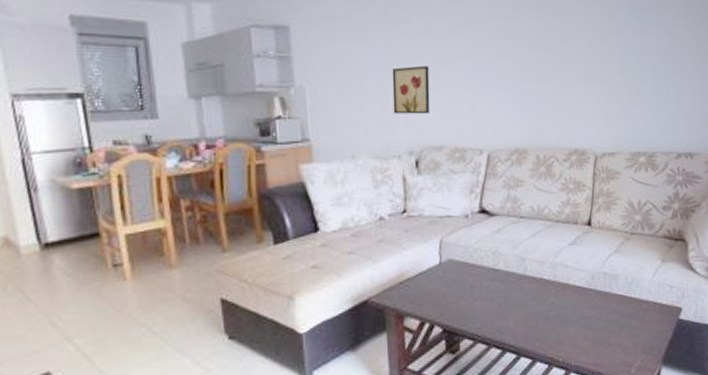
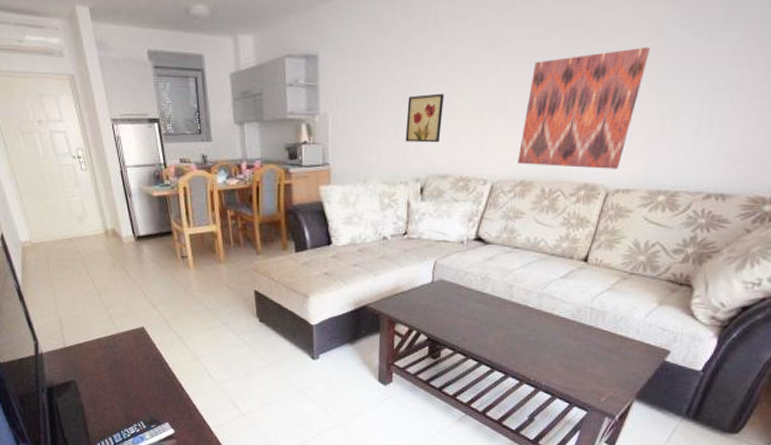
wall art: none [509,27,607,134] -> present [517,46,651,169]

